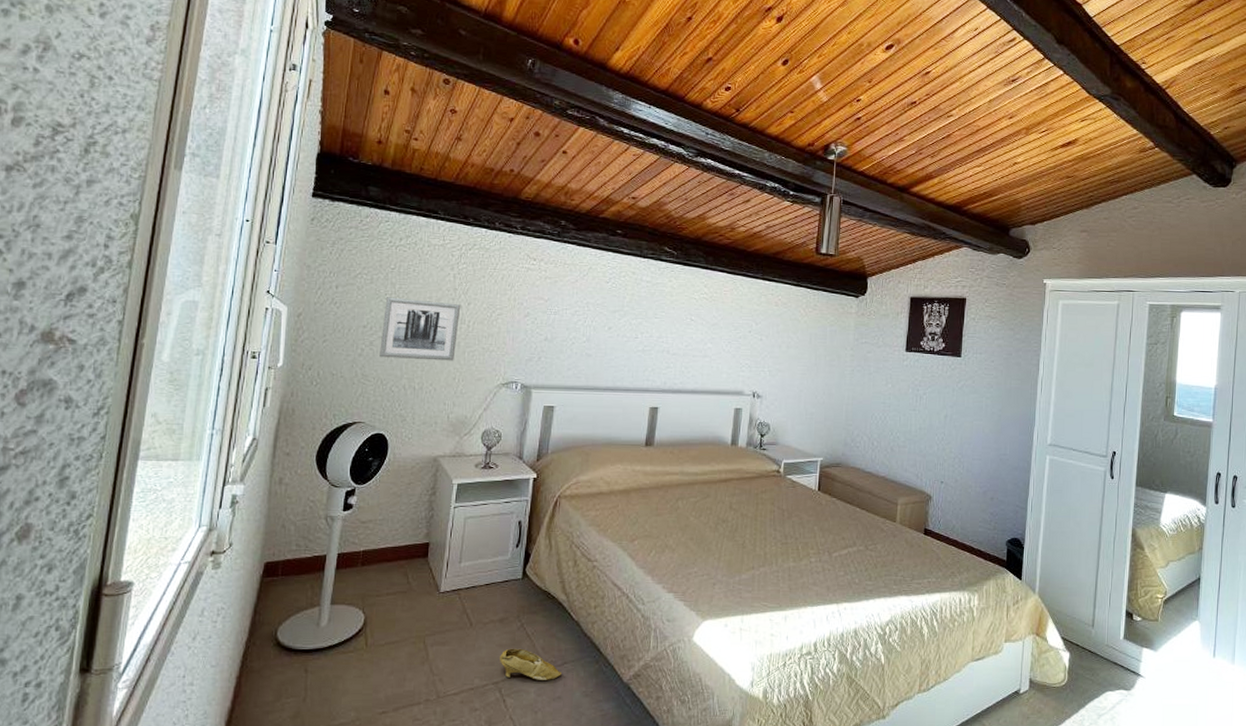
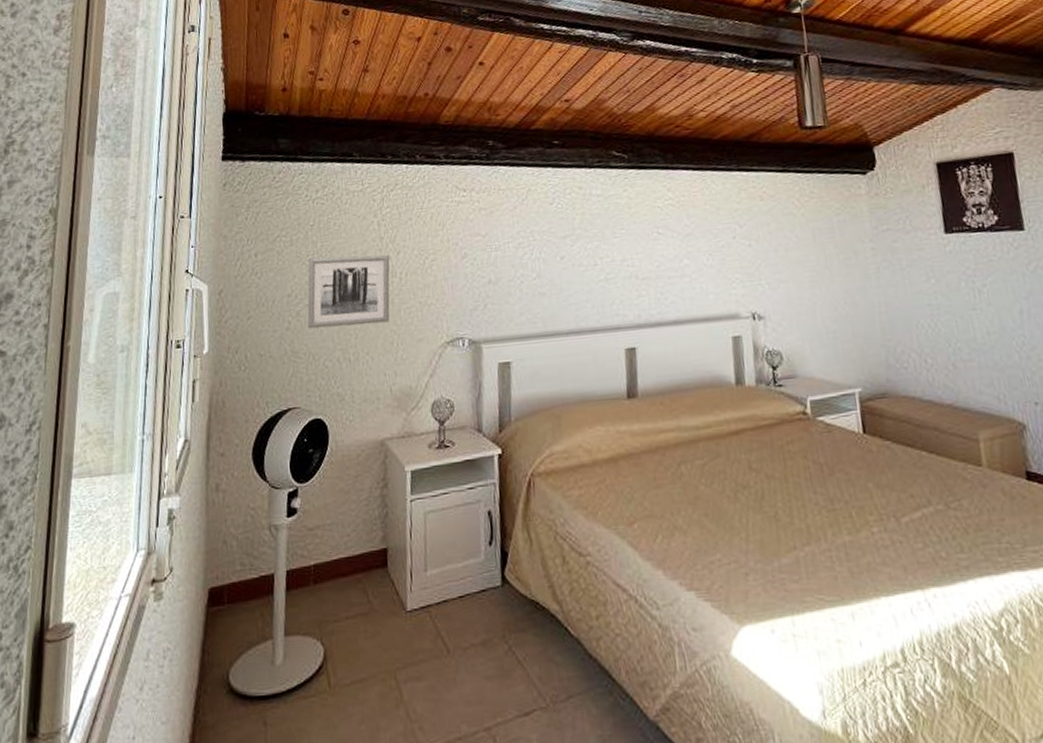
shoe: present [500,648,561,680] -> none [488,680,568,723]

